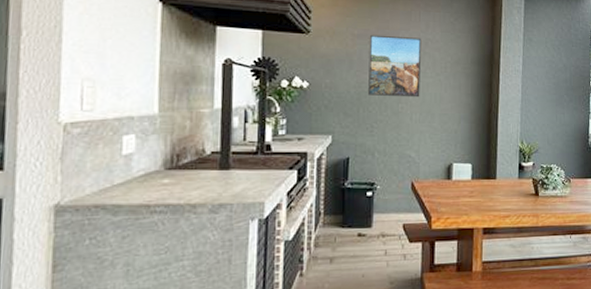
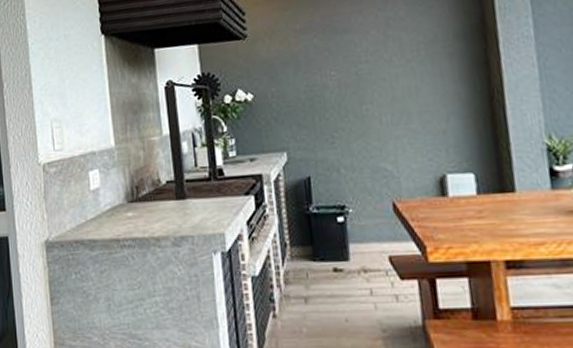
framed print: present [368,34,422,98] -> none [314,18,388,100]

